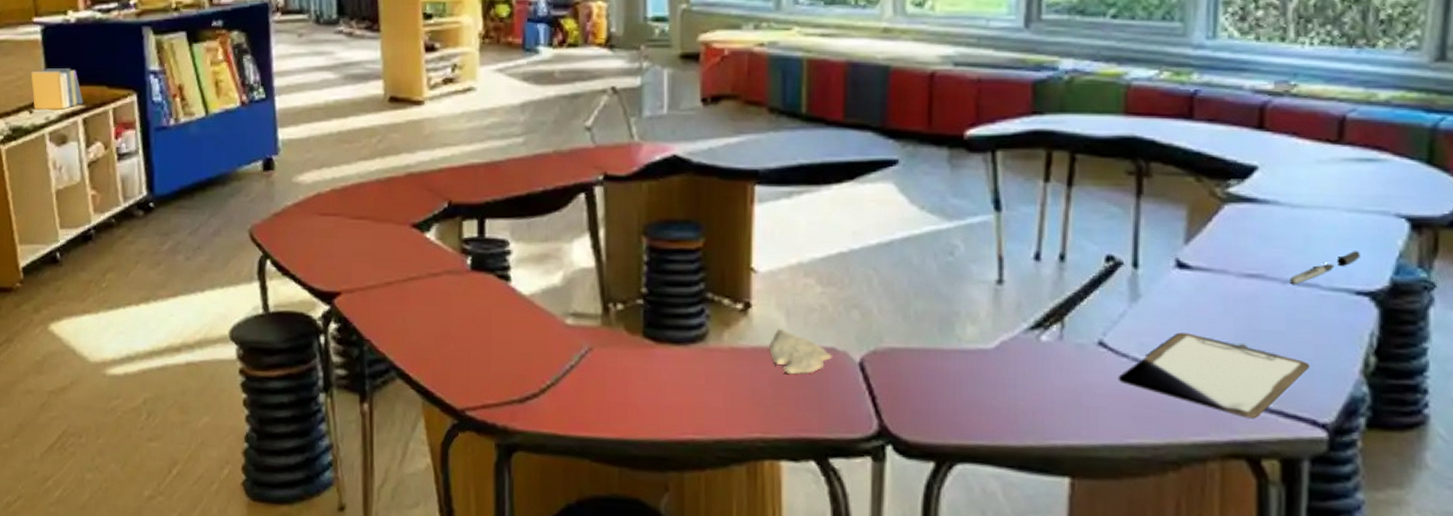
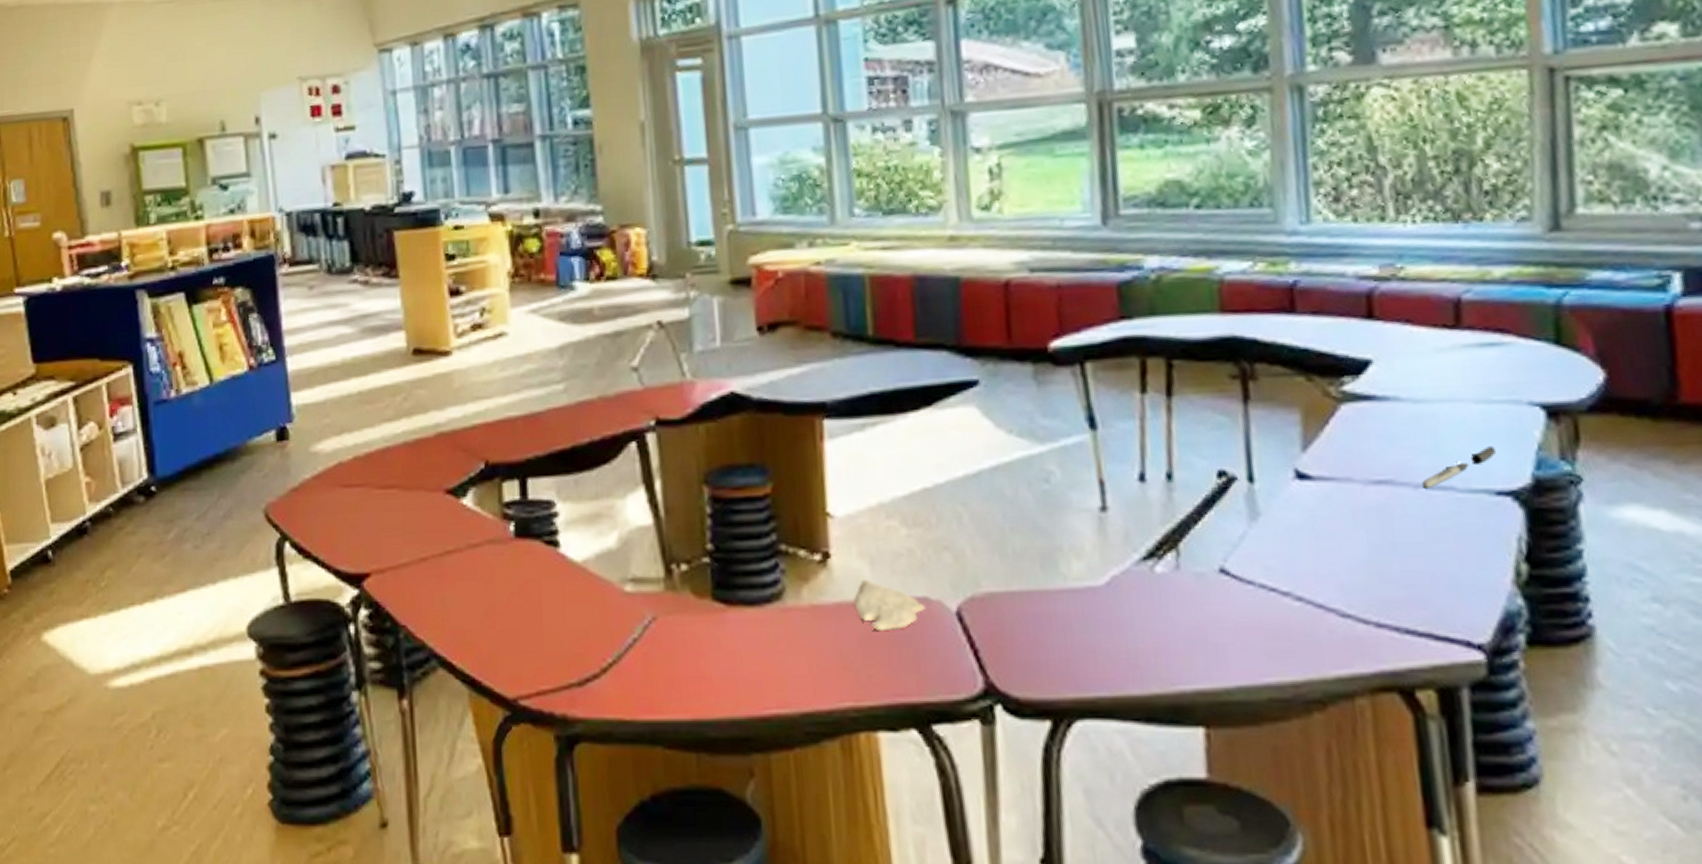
books: present [31,68,83,110] -> none [14,342,73,390]
clipboard: present [1117,332,1309,419] -> none [1245,551,1455,645]

